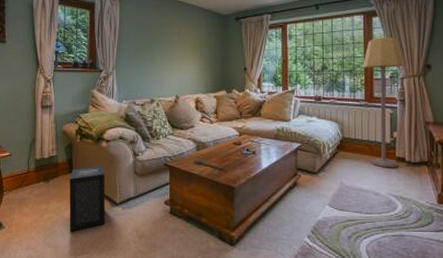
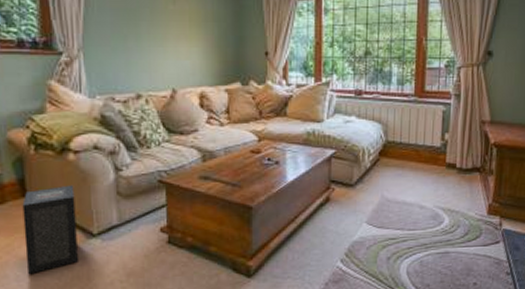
lamp: present [363,37,405,168] -> none [414,15,463,176]

